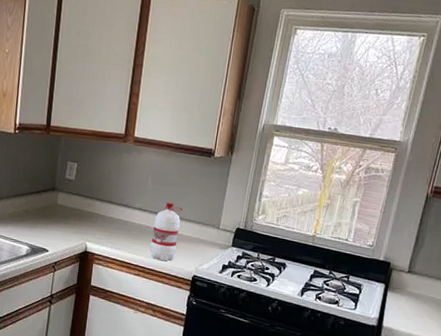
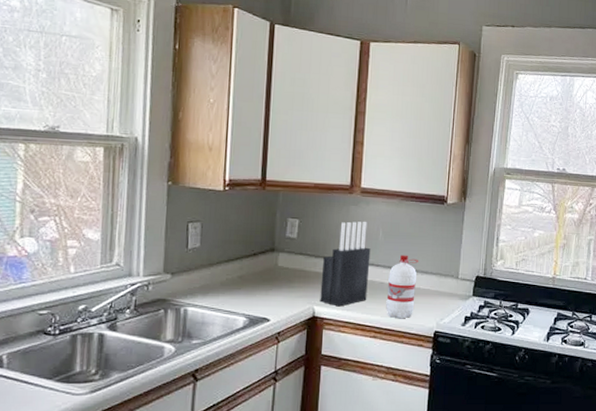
knife block: none [92,168,140,245] -> present [320,221,371,307]

